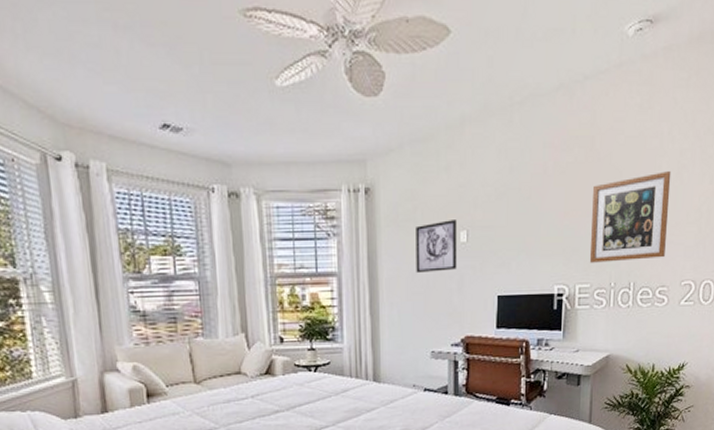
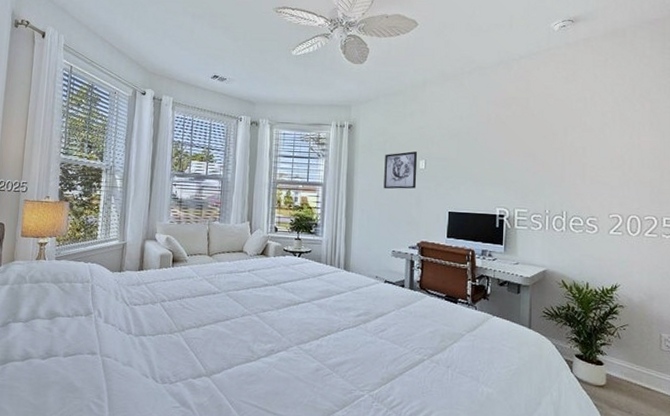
wall art: present [590,171,672,263] -> none [527,127,595,194]

